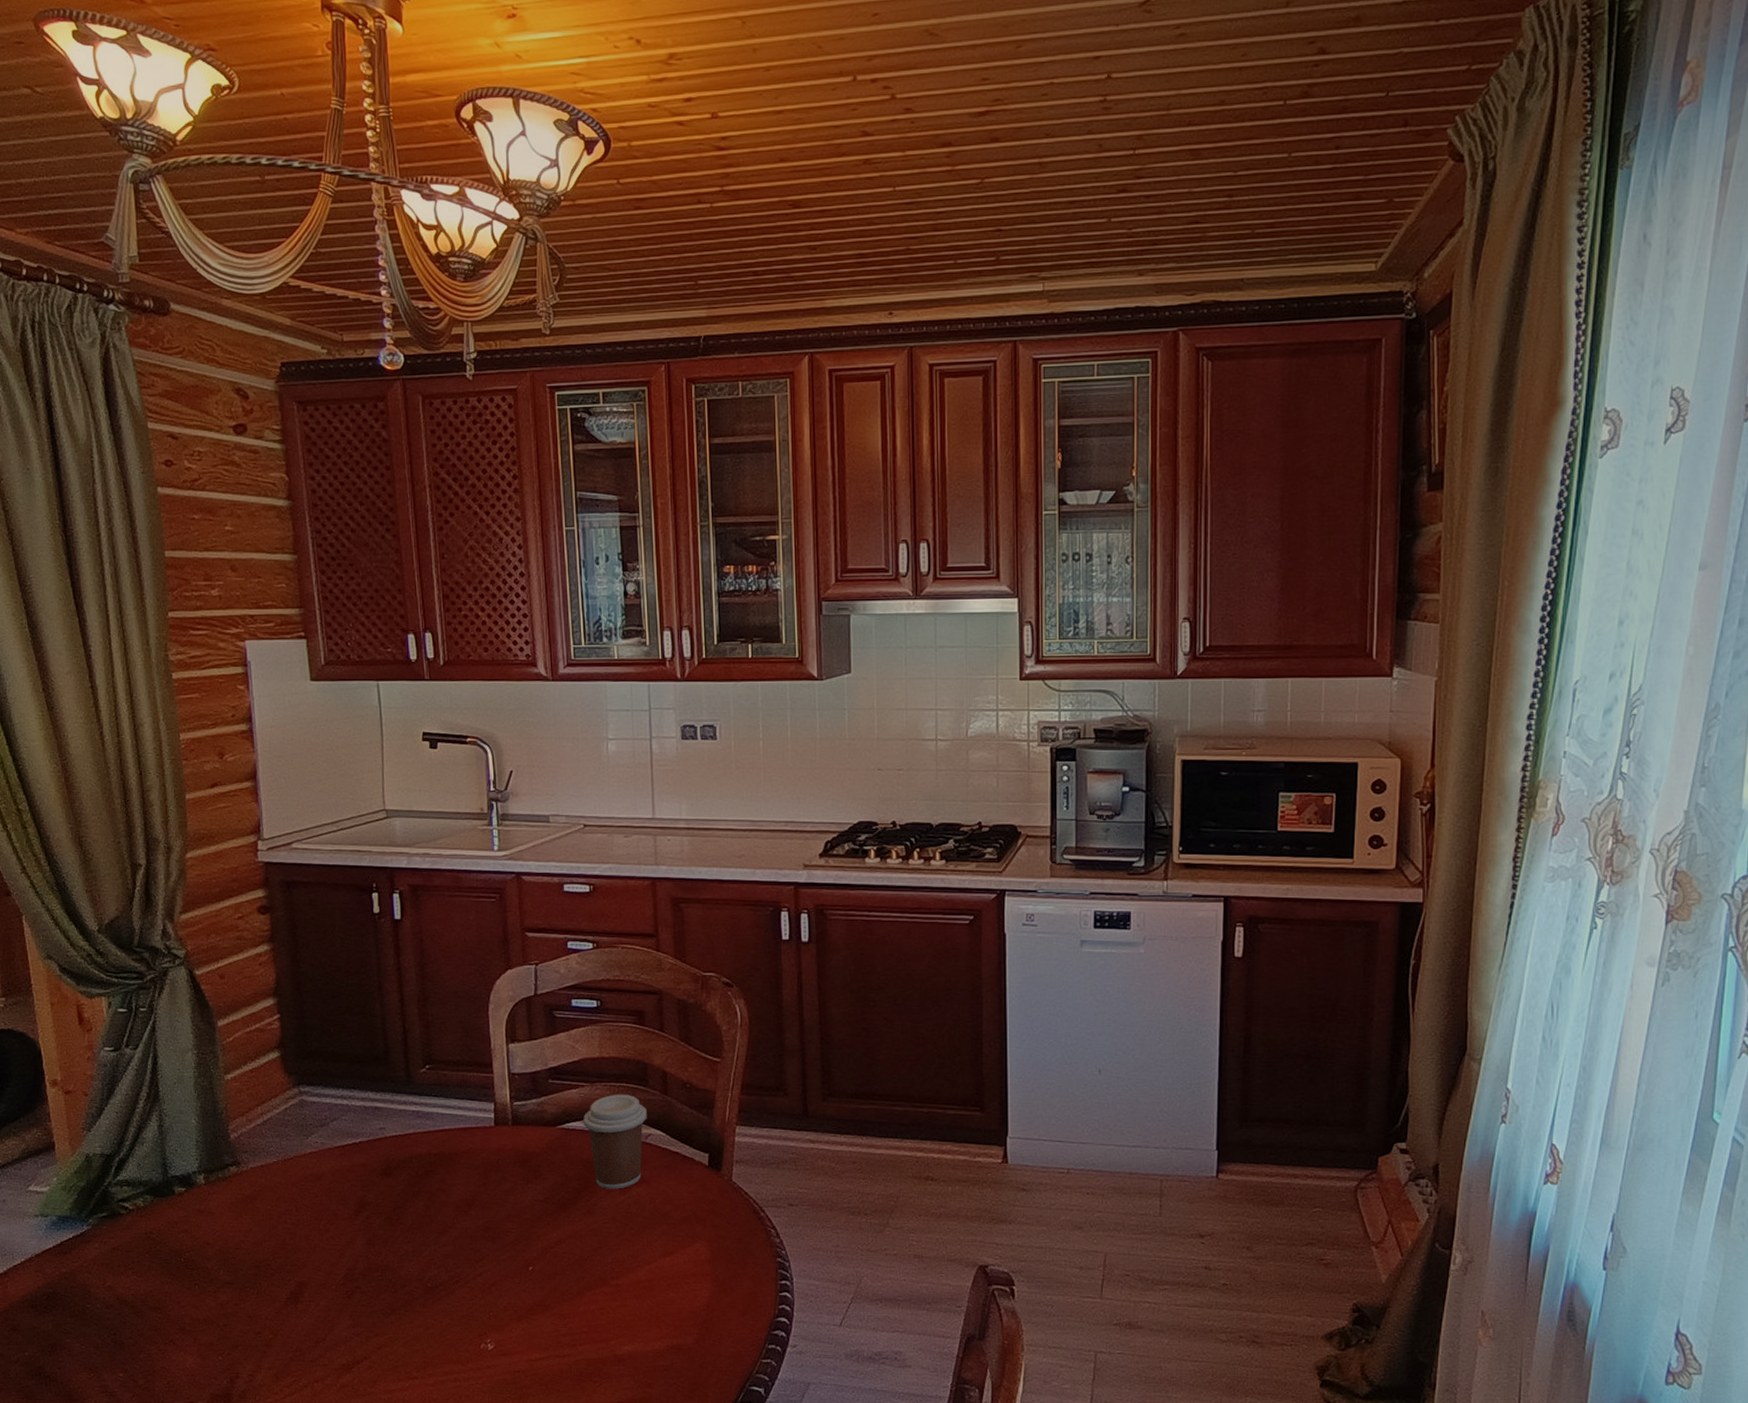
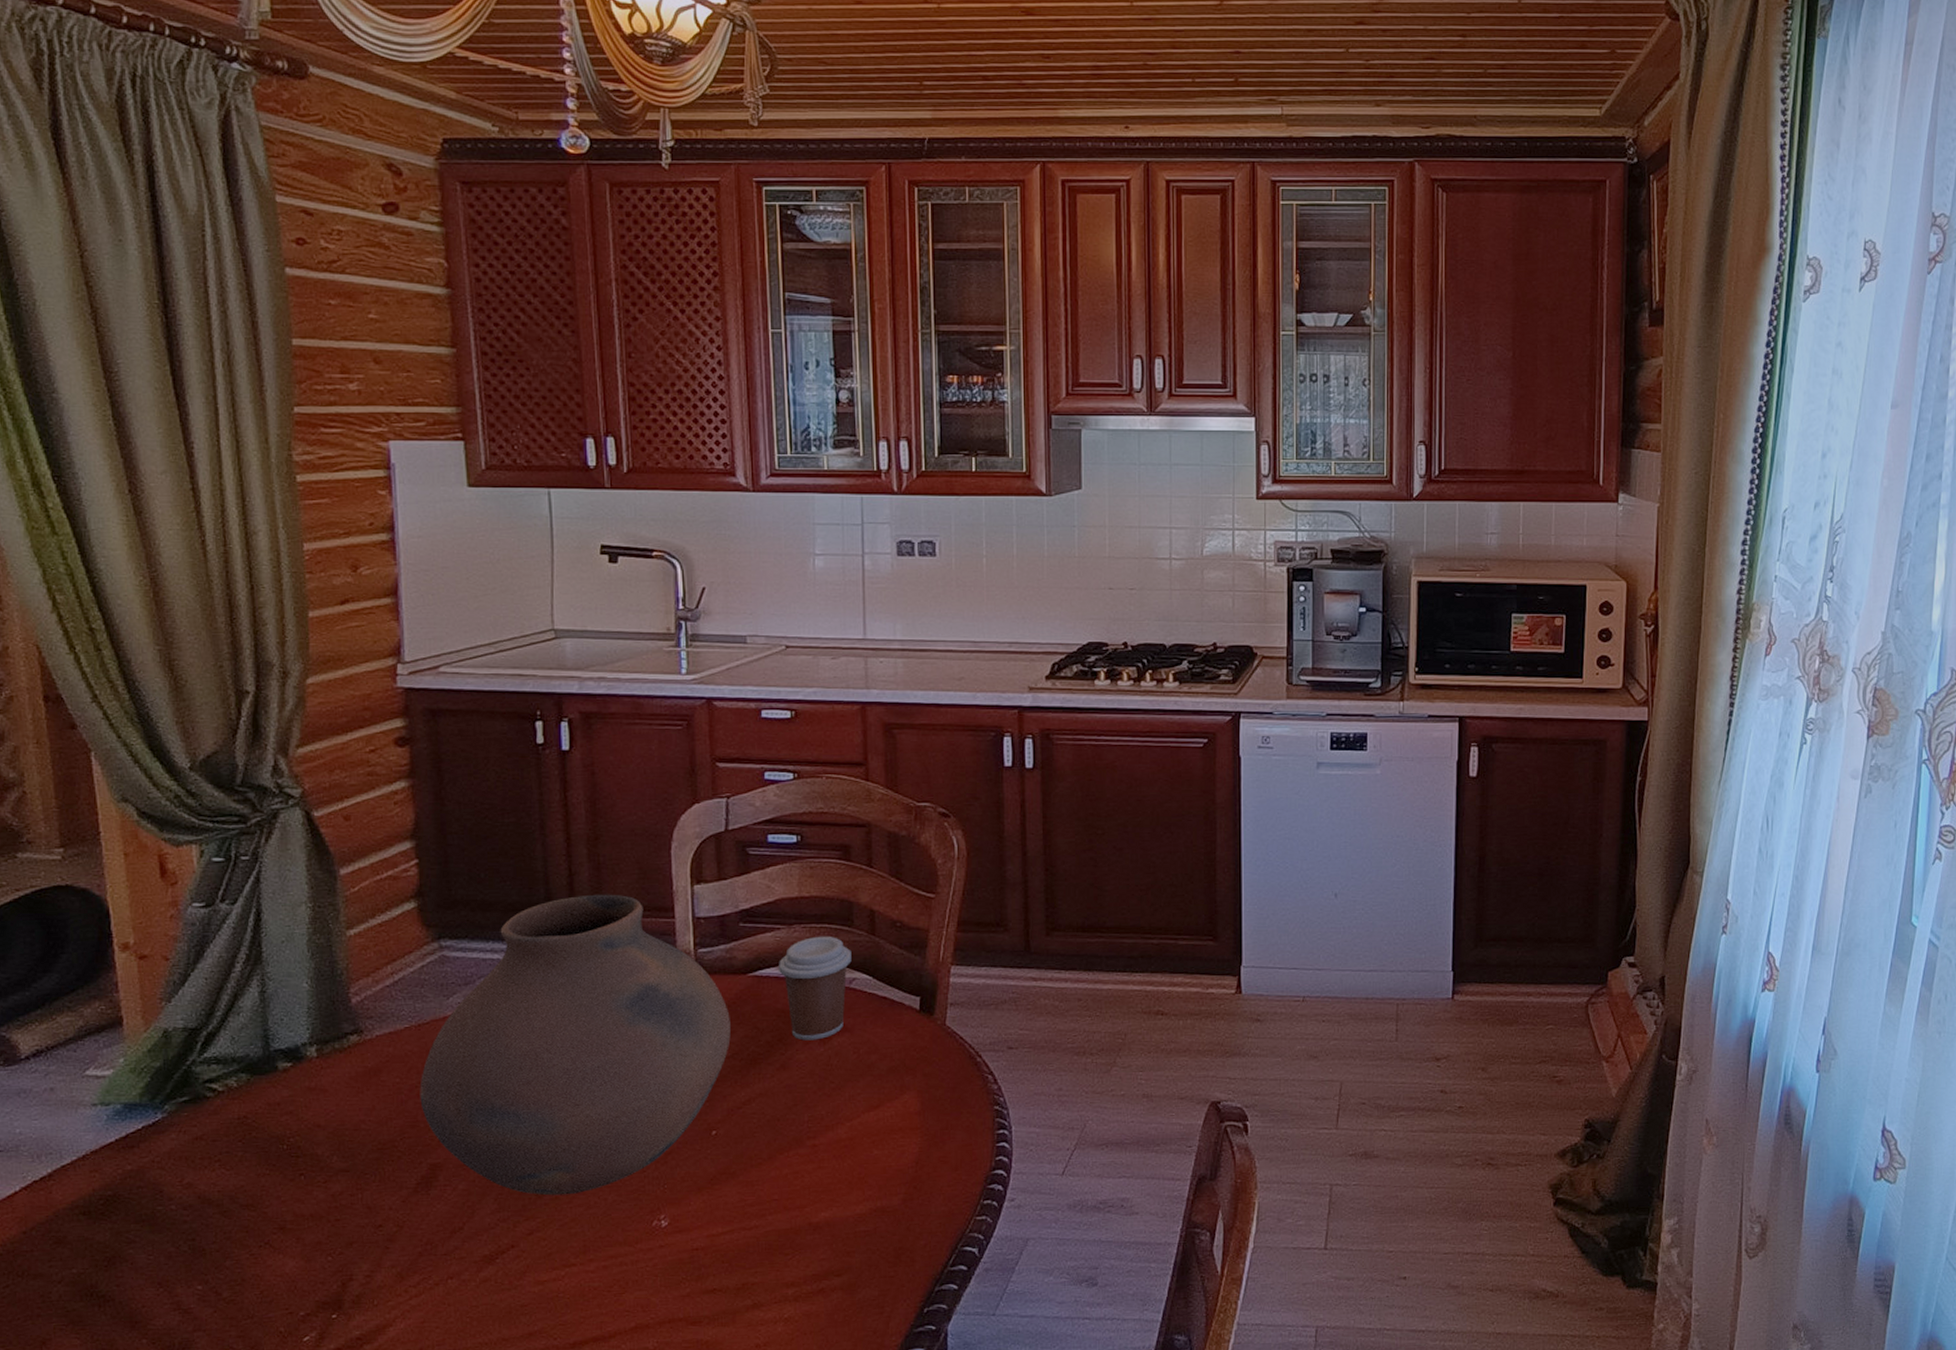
vase: none [287,1050,543,1316] -> present [420,894,731,1196]

